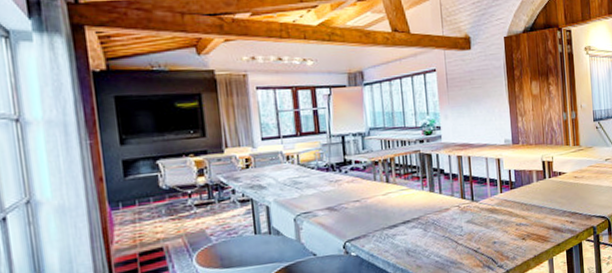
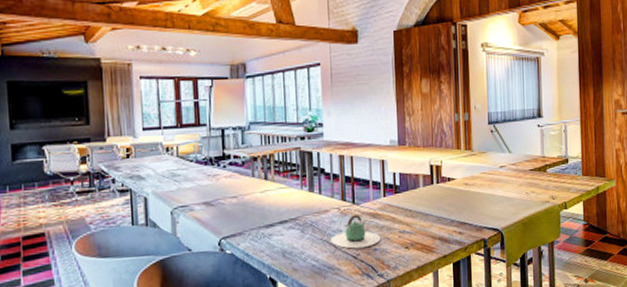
teapot: none [451,211,500,244] -> present [330,215,381,249]

